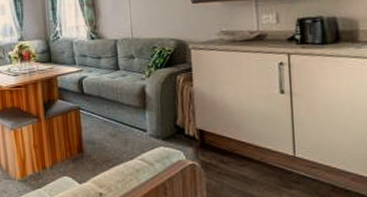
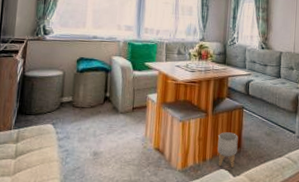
planter: none [55,137,80,174] -> present [217,132,238,168]

